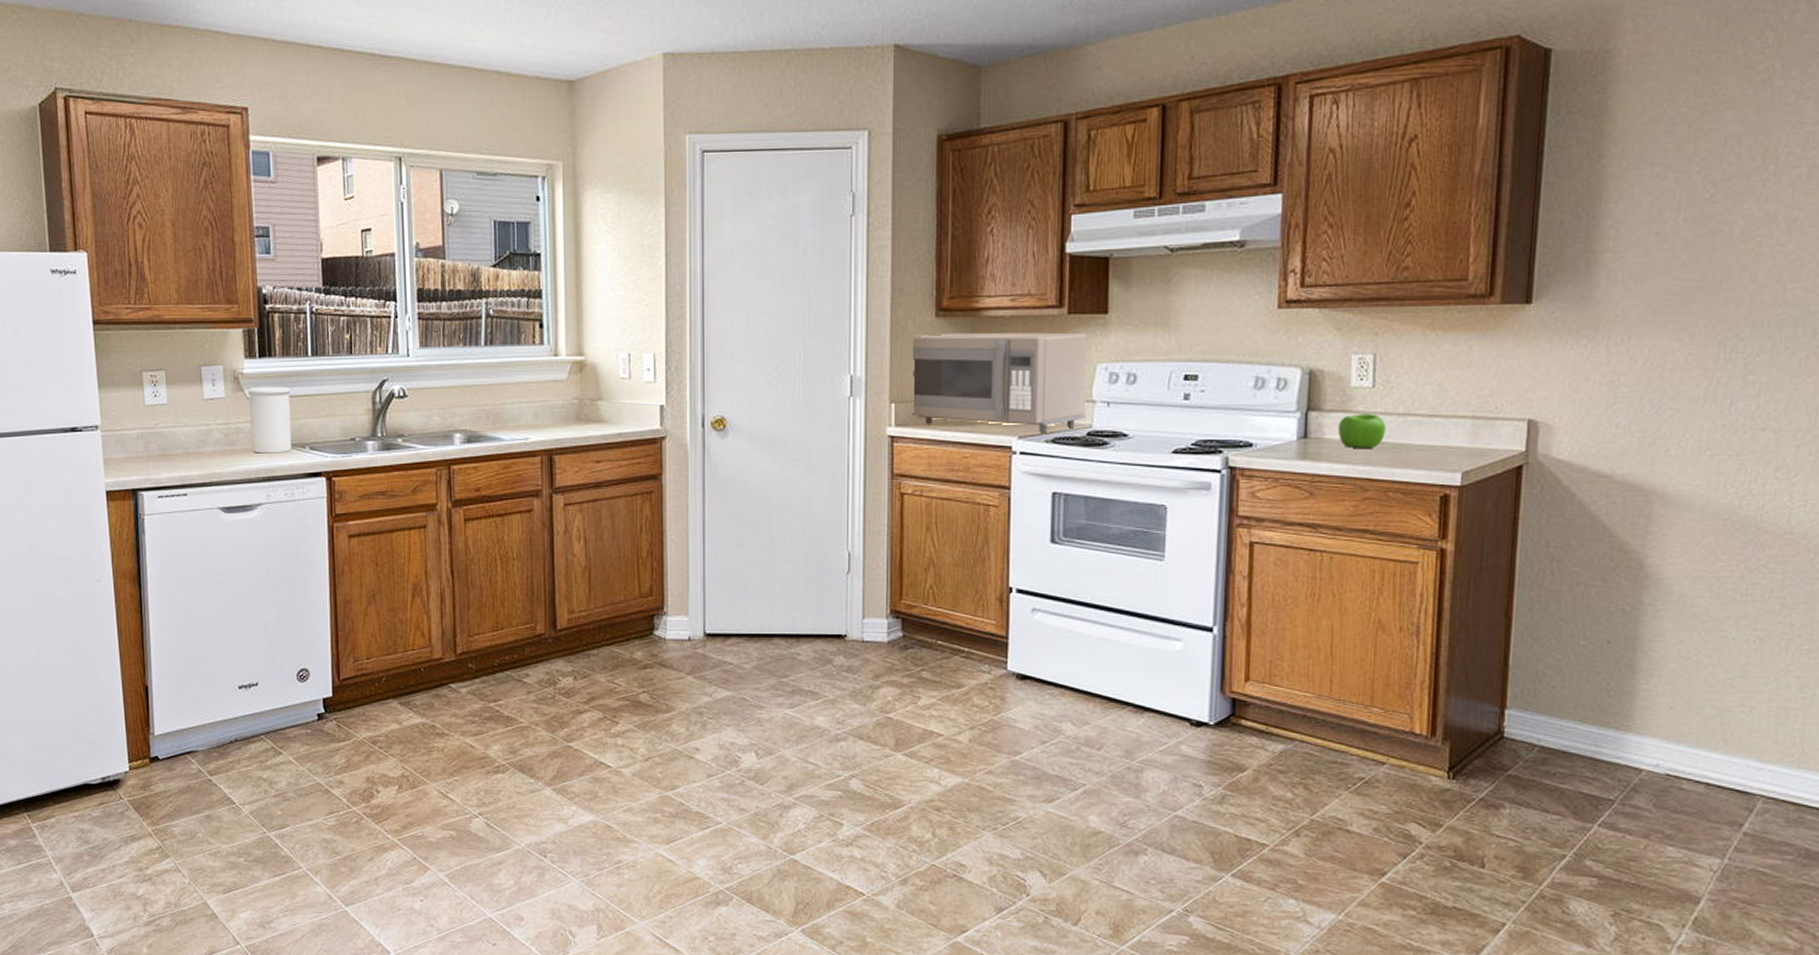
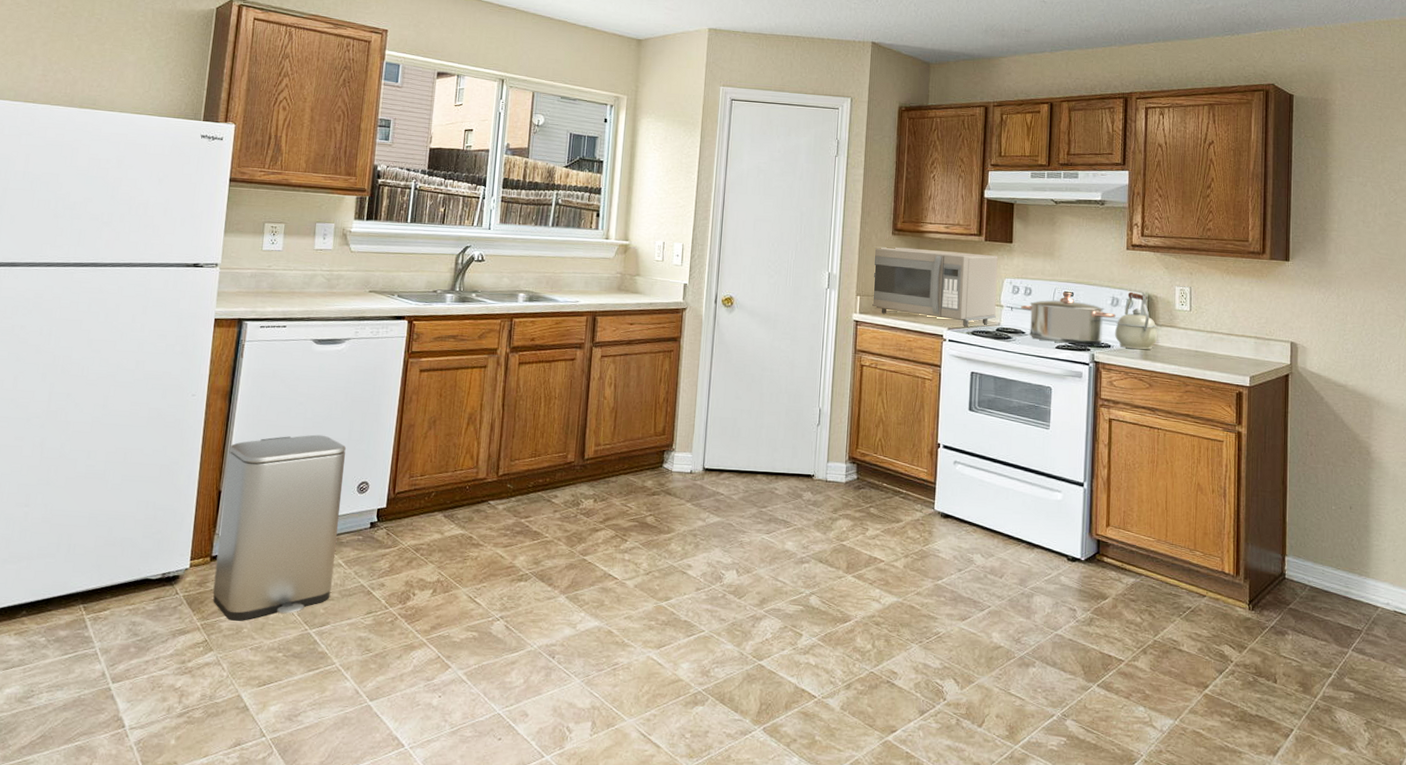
pedal bin: none [148,618,286,825] -> present [213,434,347,621]
canister: present [247,387,292,454] -> none [348,243,388,298]
cooking pot: none [1121,374,1261,445] -> present [1021,291,1116,345]
kettle: none [1258,367,1324,447] -> present [1114,291,1158,350]
fruit: present [1338,414,1386,448] -> none [1167,329,1199,355]

